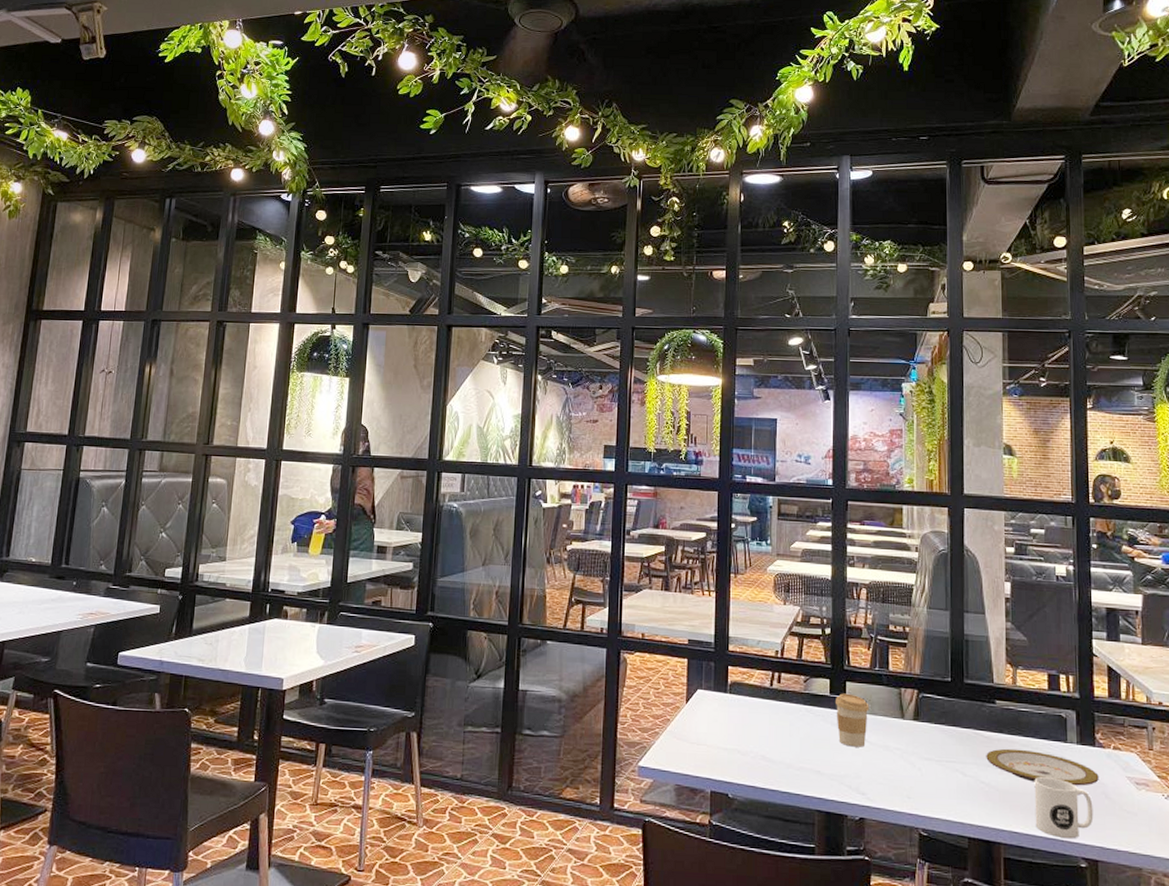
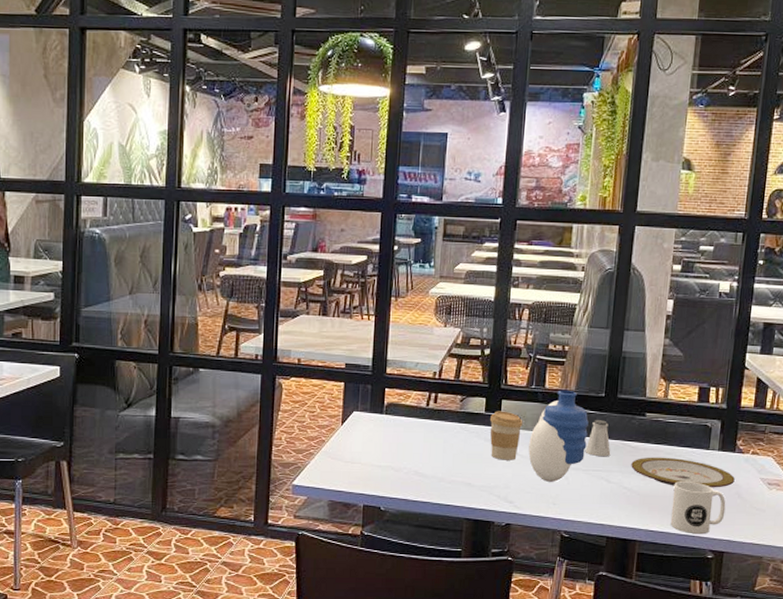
vase: none [877,672,937,773] -> present [528,389,589,482]
saltshaker: none [936,706,964,747] -> present [585,420,611,457]

